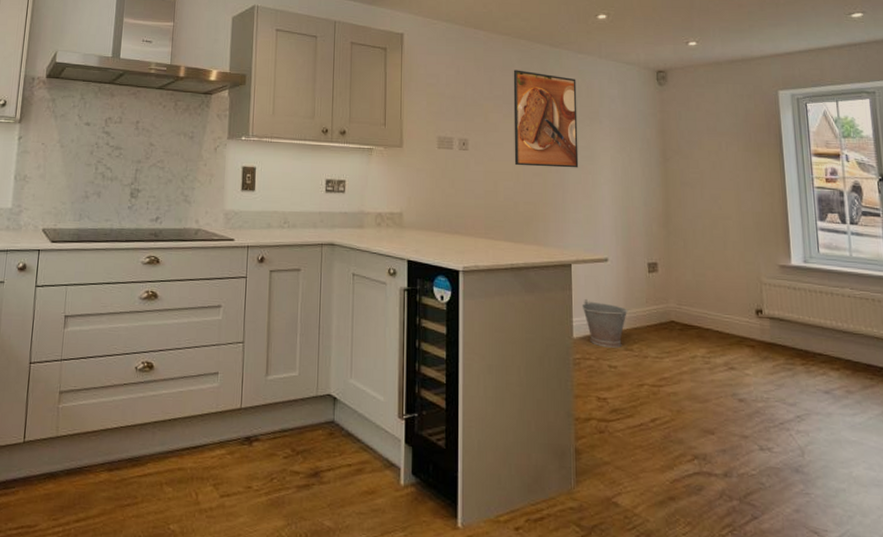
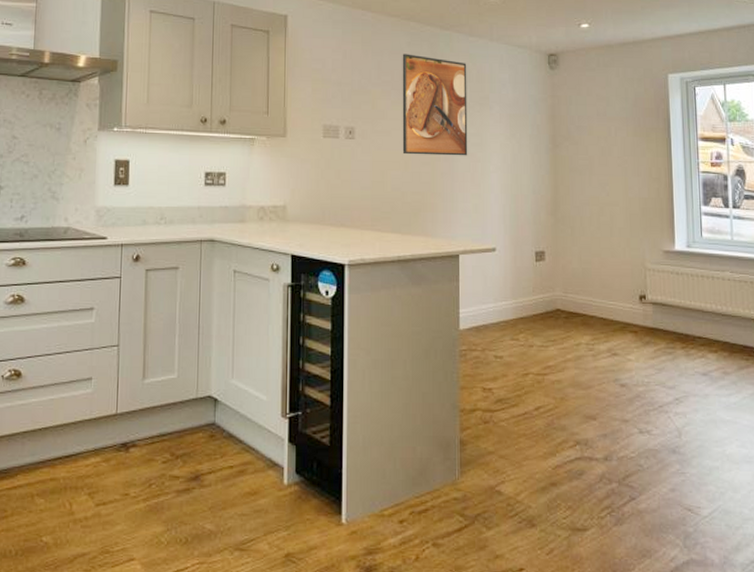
bucket: present [581,299,628,348] -> none [468,290,515,338]

